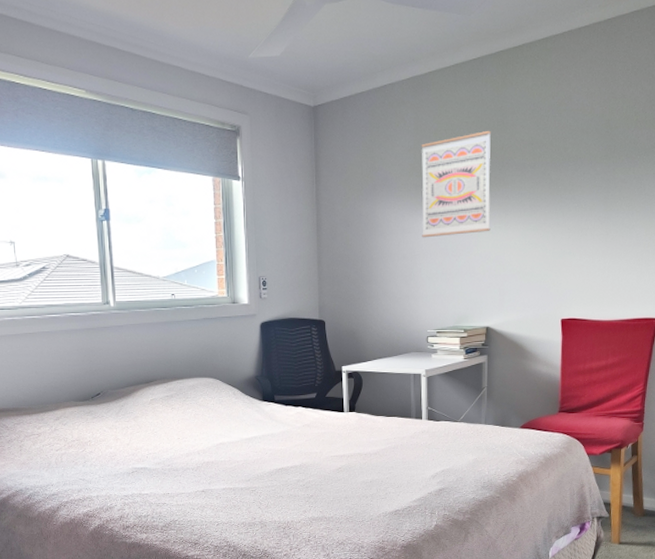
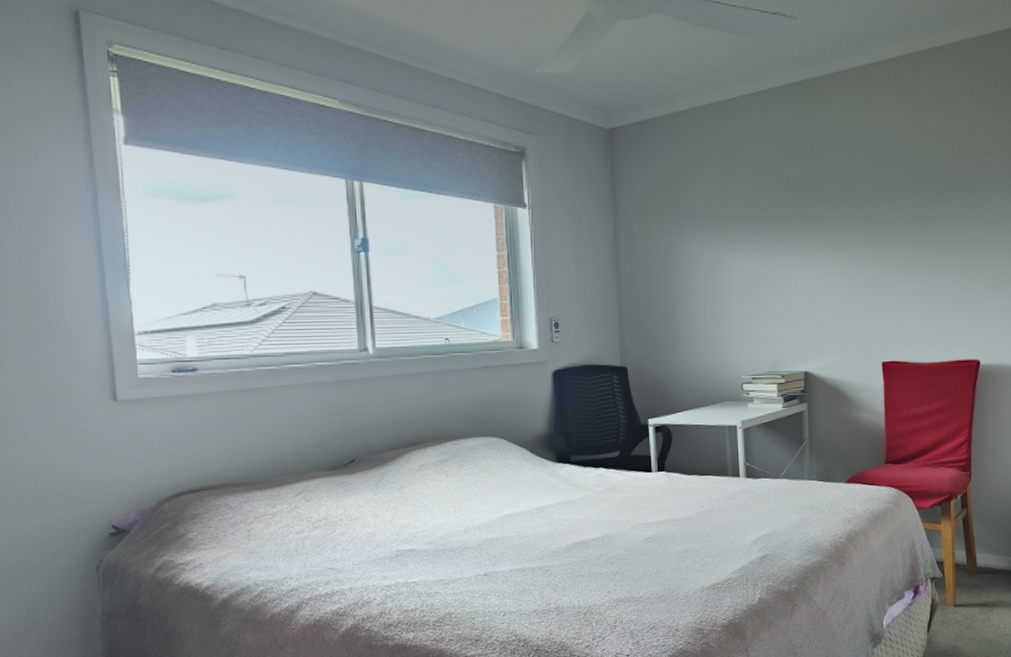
wall art: present [421,130,491,238] -> none [727,161,804,275]

